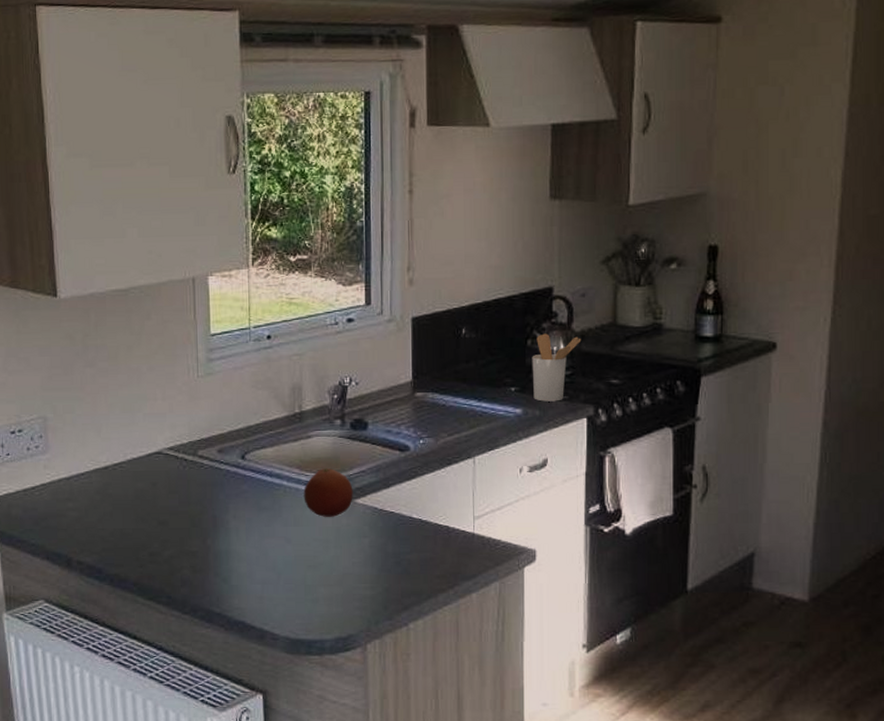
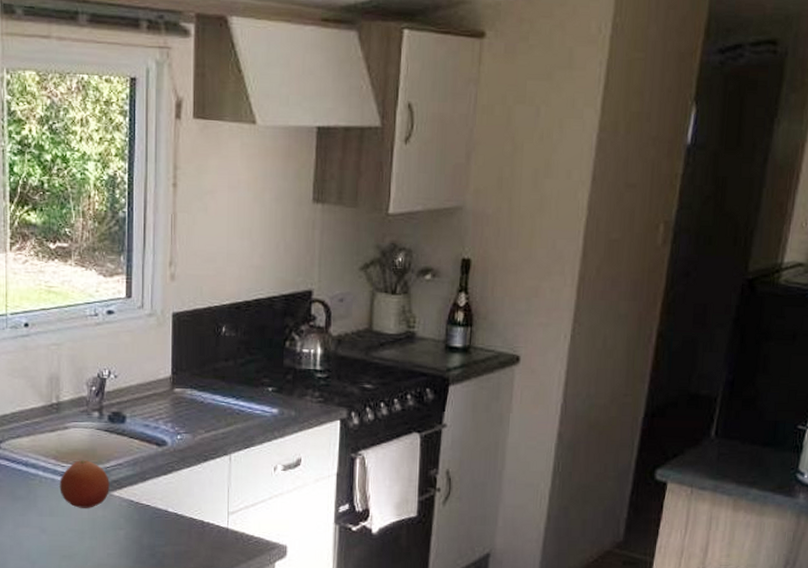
utensil holder: present [532,333,582,402] -> none [289,336,338,403]

